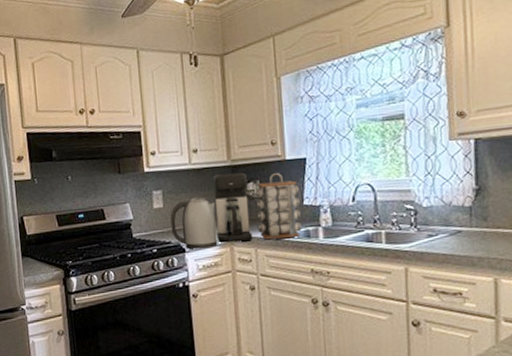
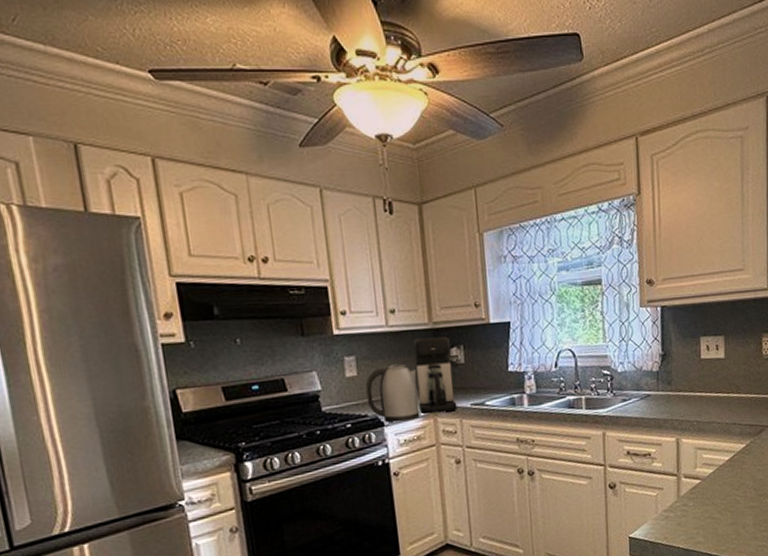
spice rack: present [255,173,302,240] -> none [458,338,507,409]

